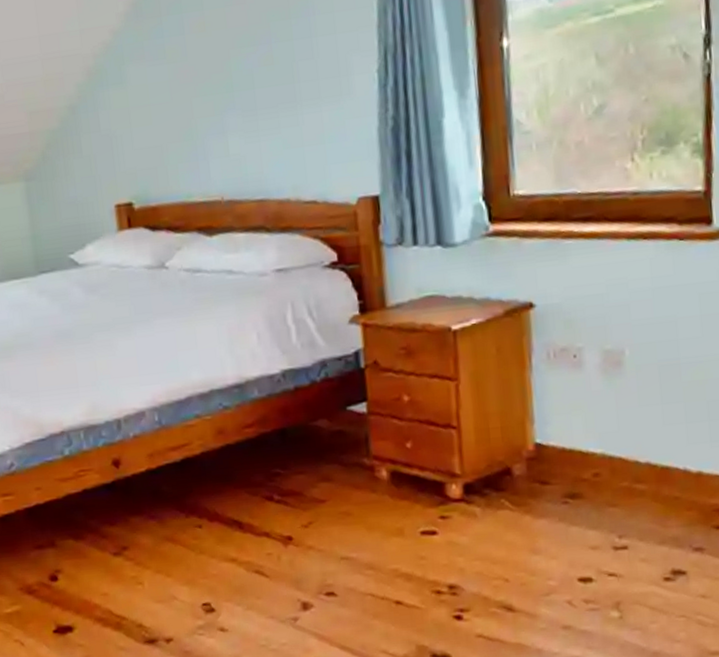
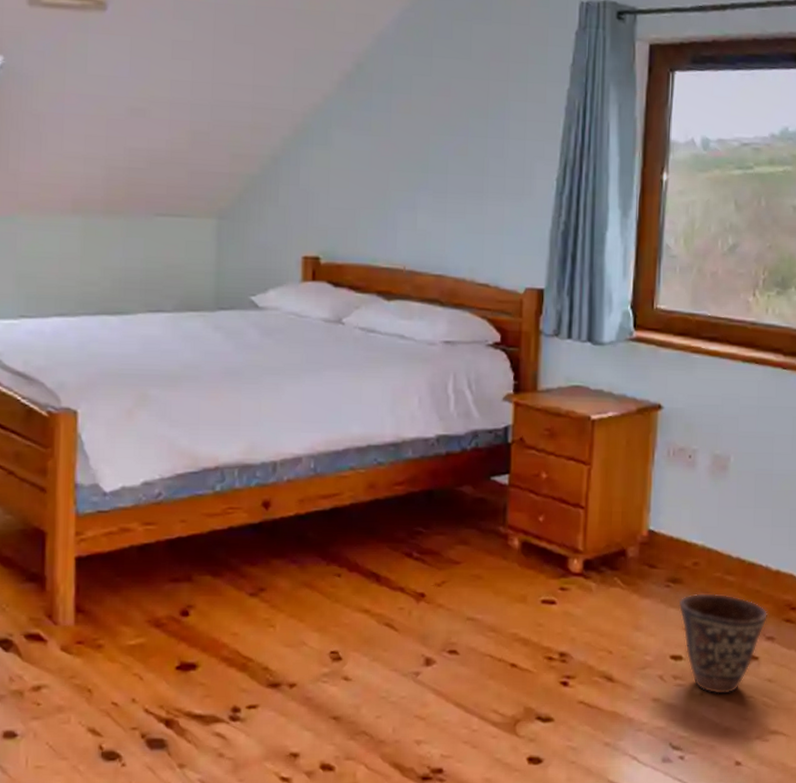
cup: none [581,505,694,616] -> present [678,593,768,694]

